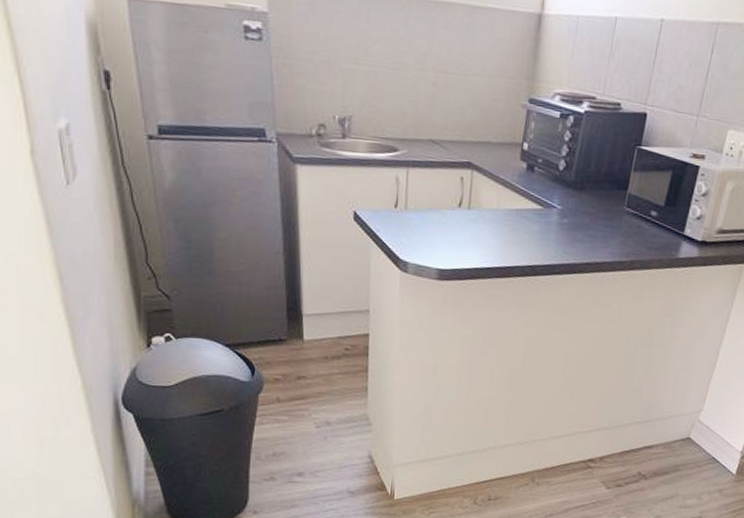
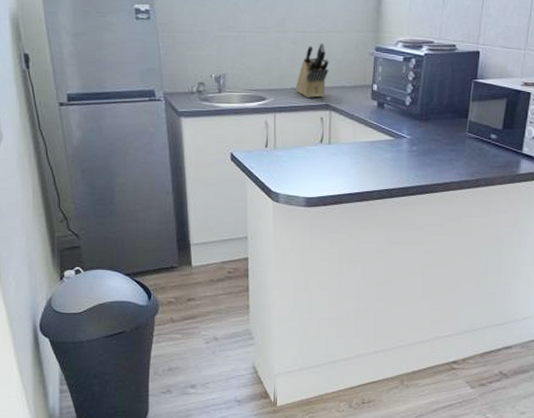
knife block: none [433,87,474,154] -> present [296,42,329,98]

